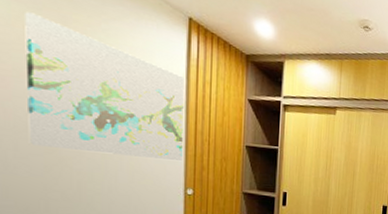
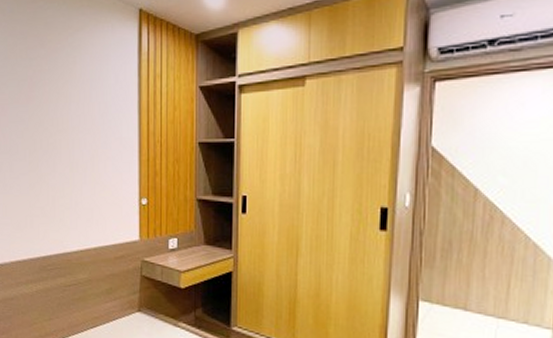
wall art: present [25,12,184,162] -> none [16,43,136,169]

